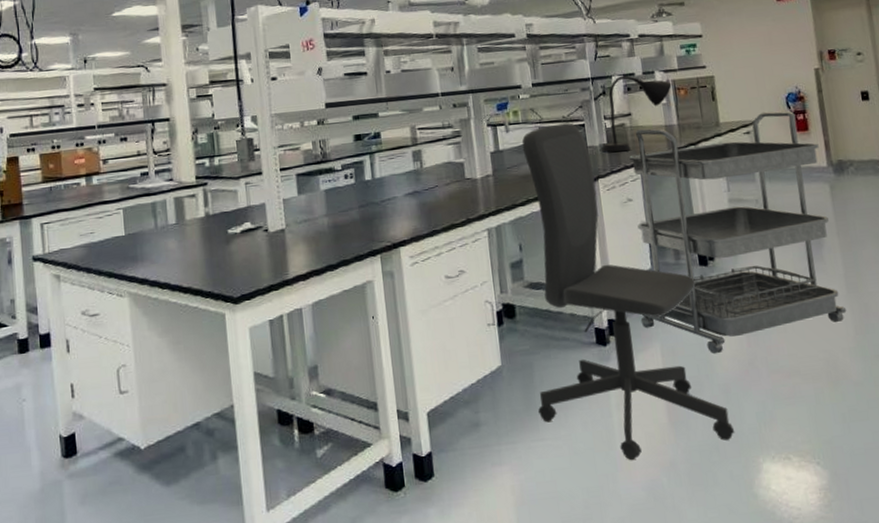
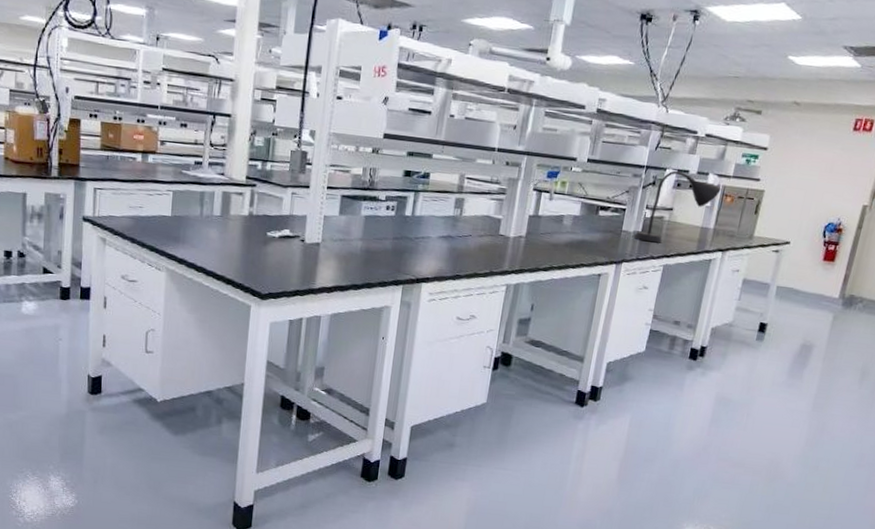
office chair: present [521,123,735,461] -> none [508,202,681,504]
utility cart: present [629,110,847,355] -> none [620,225,839,435]

